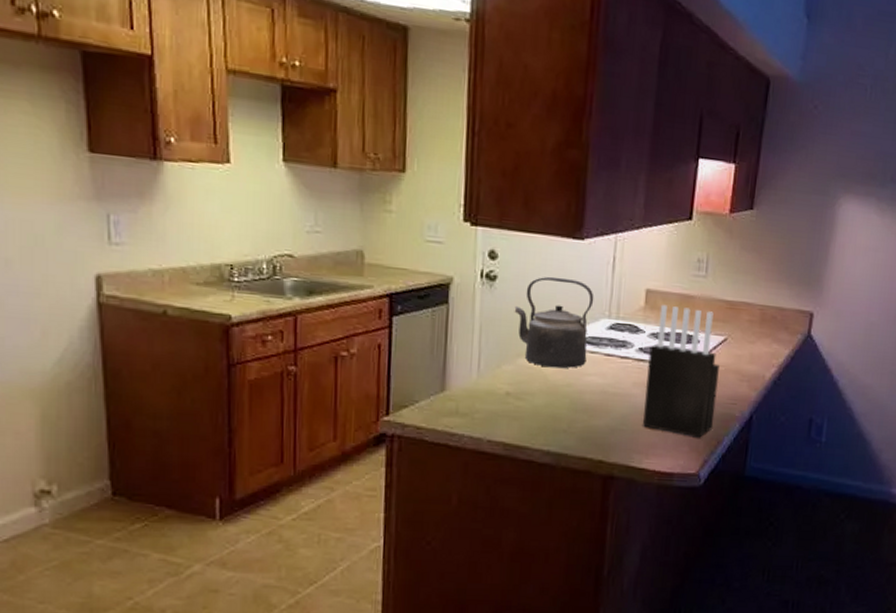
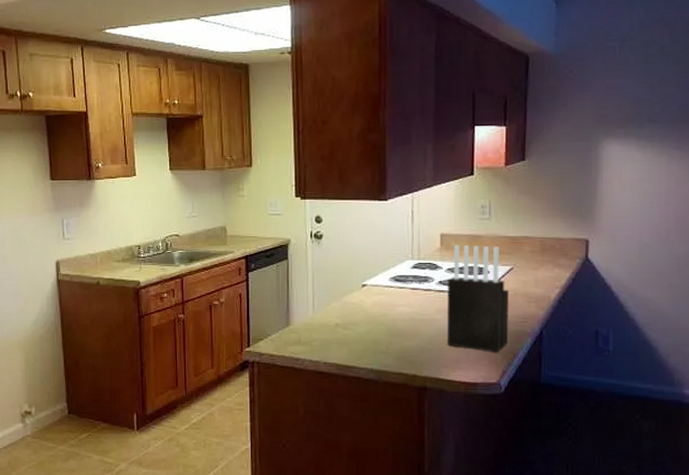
kettle: present [514,276,594,368] -> none [337,231,399,302]

